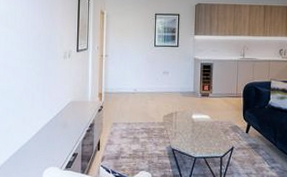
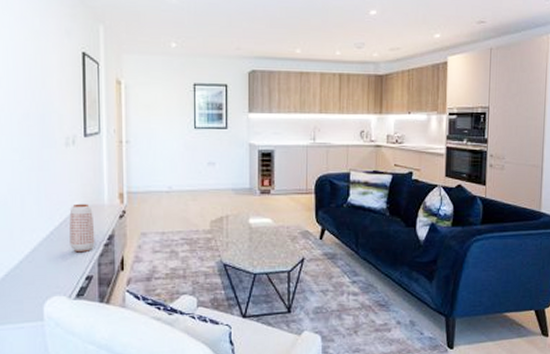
vase: none [63,100,81,136] -> present [69,203,95,253]

